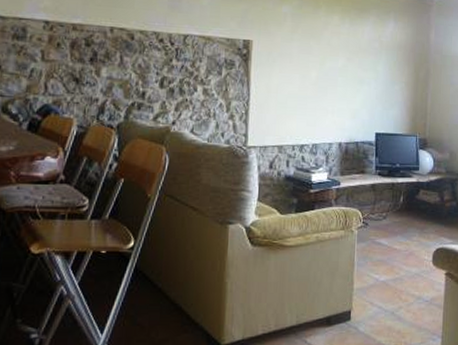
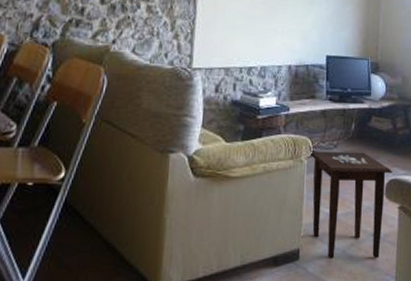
side table: none [359,222,440,320] -> present [308,151,393,259]

